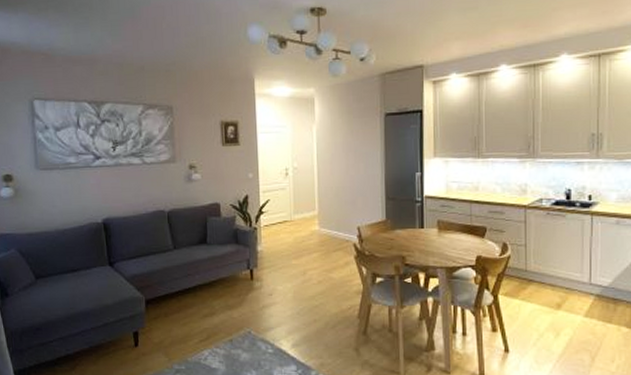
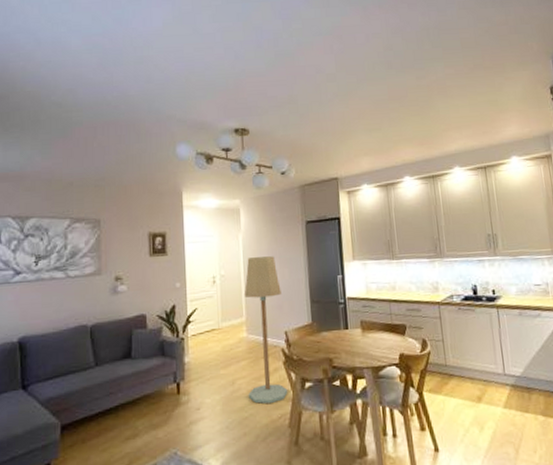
floor lamp: none [318,150,359,295] -> present [245,256,288,404]

